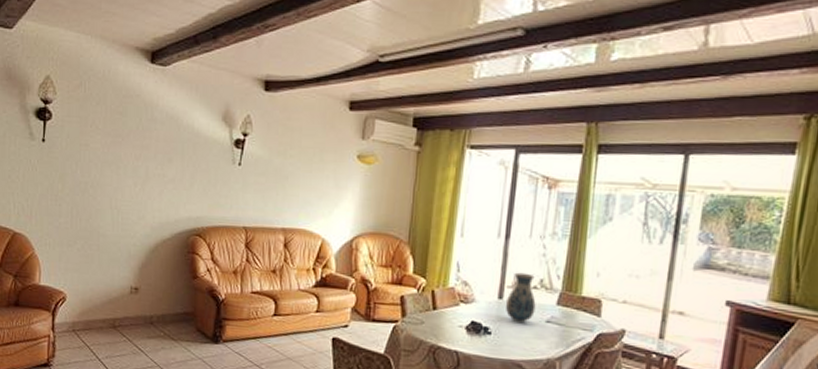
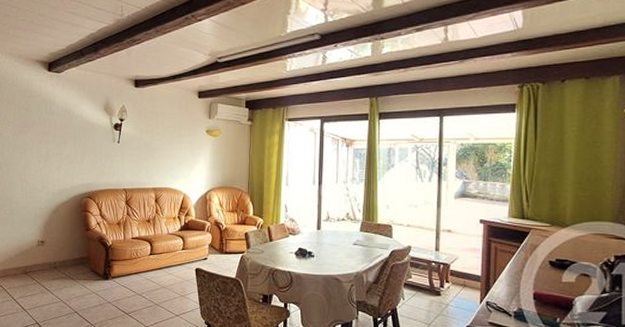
vase: present [505,272,536,324] -> none [322,209,345,247]

